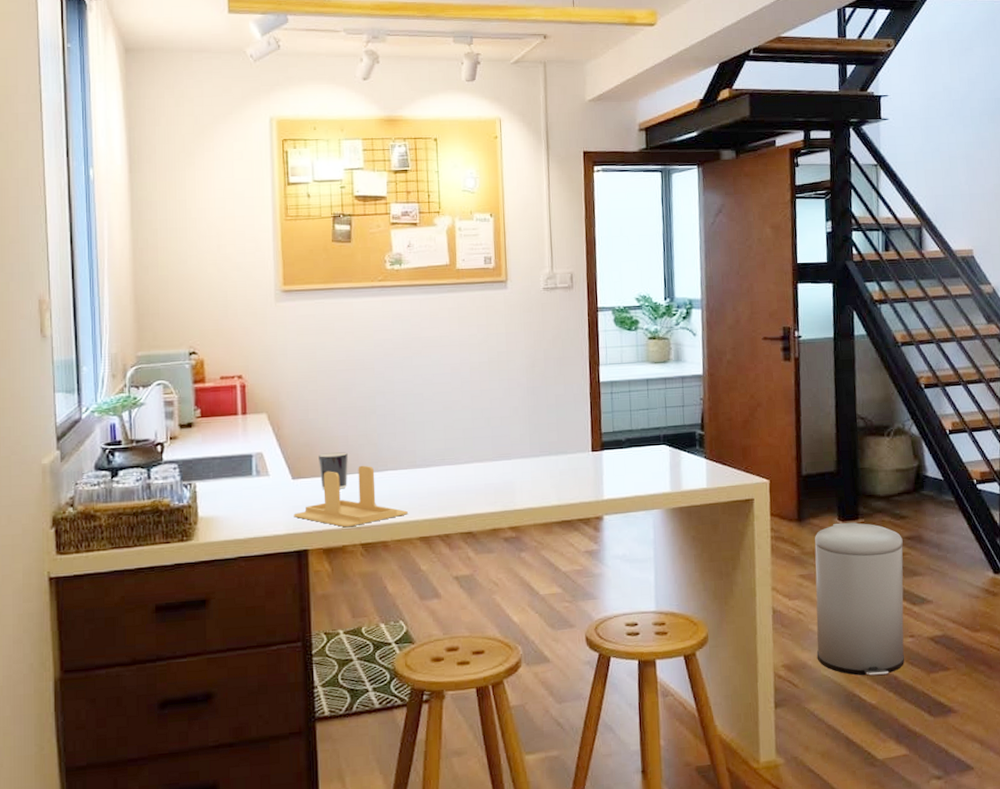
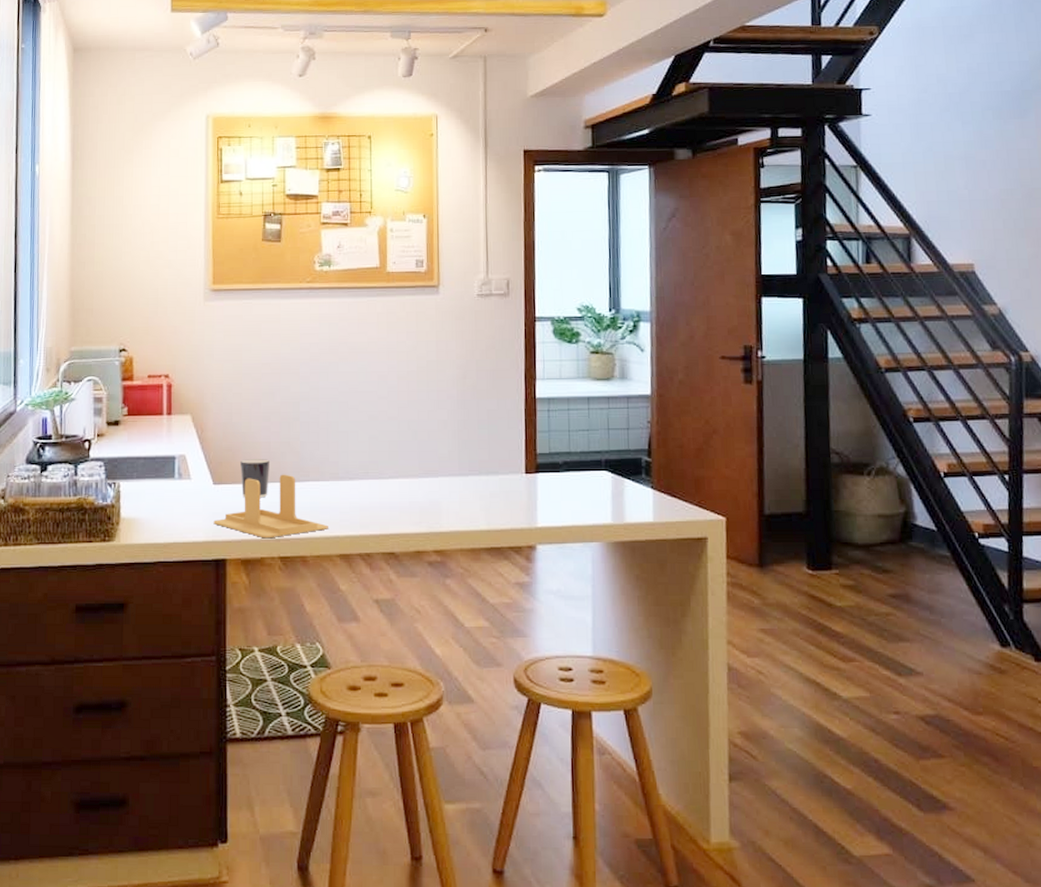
pedal bin: present [814,522,904,677] -> none [778,572,887,756]

